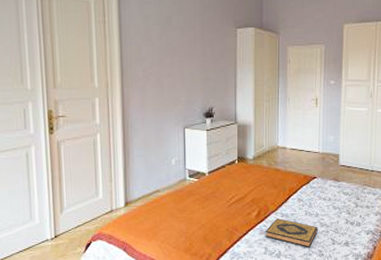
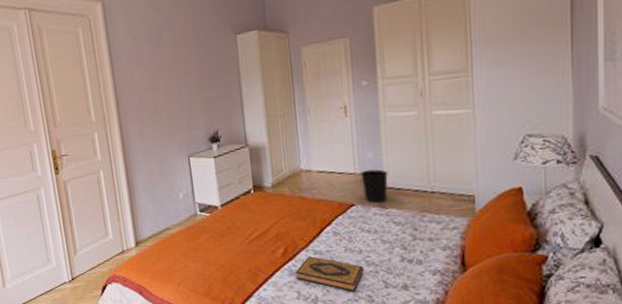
wastebasket: none [323,150,343,177] -> present [361,169,388,203]

